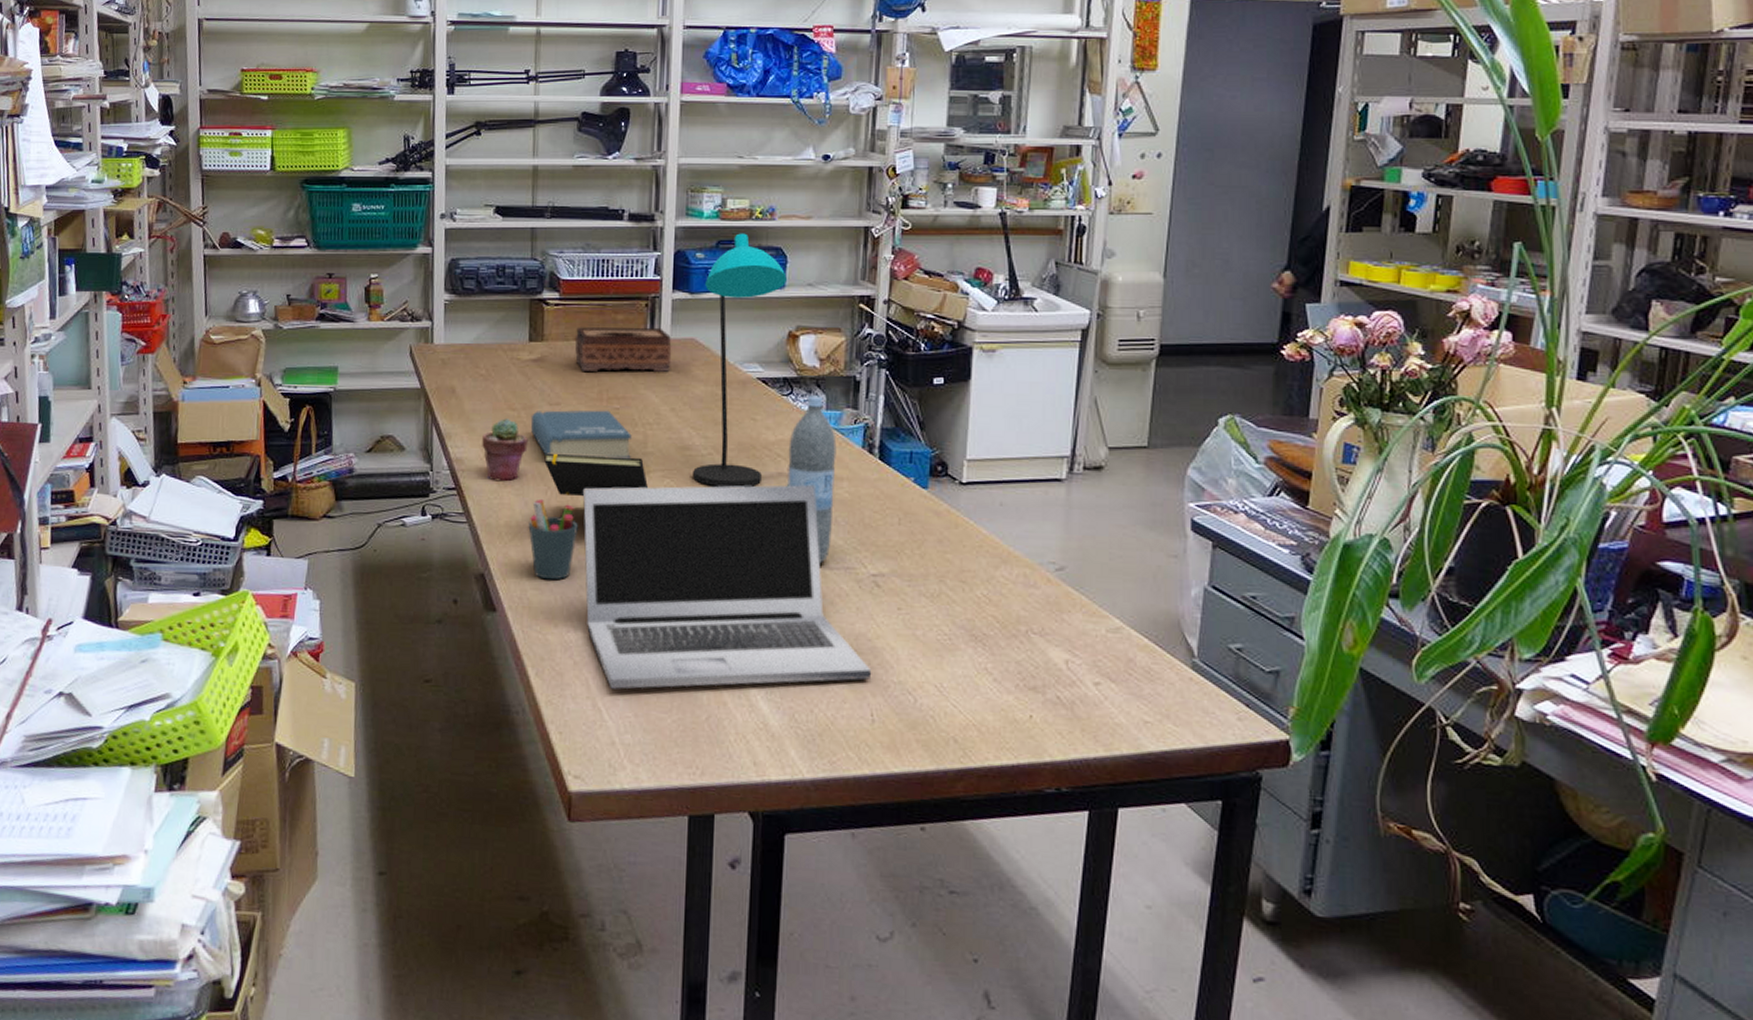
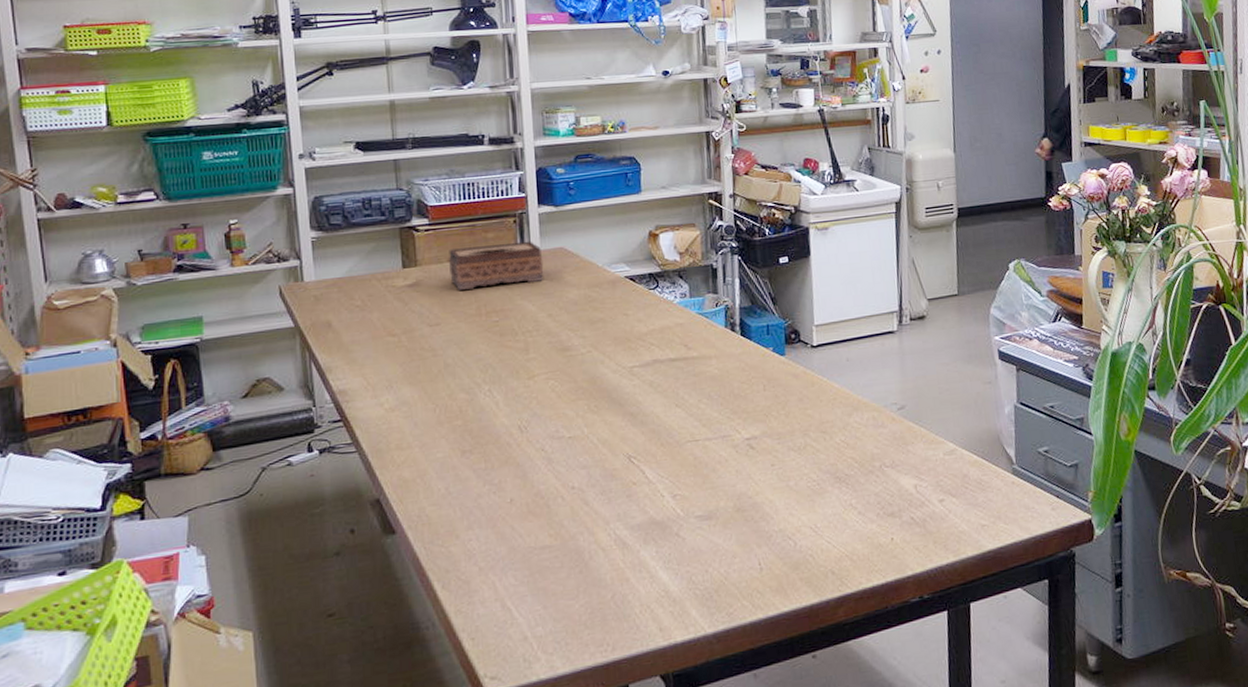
potted succulent: present [482,418,528,482] -> none [364,345,412,408]
pen holder: present [528,500,578,580] -> none [420,418,470,494]
book: present [530,410,632,459] -> none [411,324,515,374]
notepad: present [544,452,648,497] -> none [429,364,534,411]
laptop: present [582,485,872,689] -> none [470,367,756,587]
desk lamp: present [693,233,787,488] -> none [568,147,642,381]
water bottle: present [787,395,837,564] -> none [660,286,708,437]

